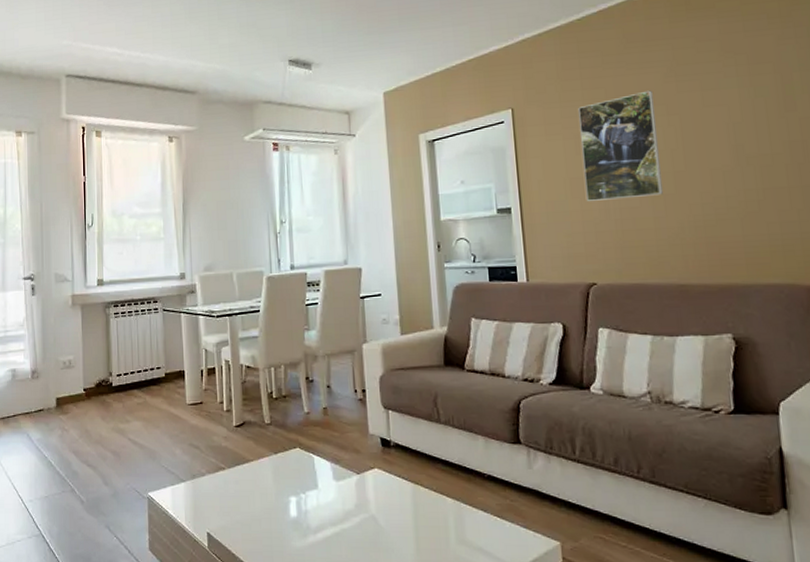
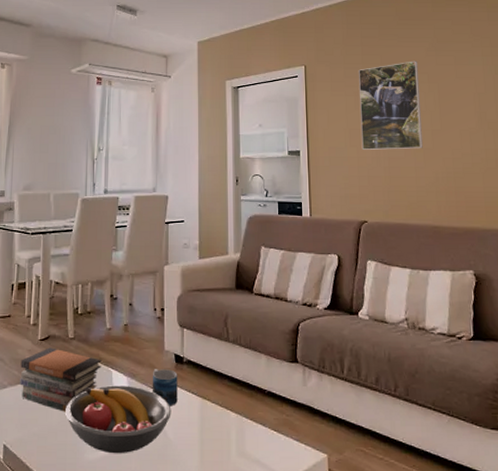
book stack: none [217,434,302,500] -> present [20,347,102,412]
fruit bowl: none [268,471,381,542] -> present [65,385,171,454]
mug: none [357,454,387,493] -> present [152,369,178,407]

